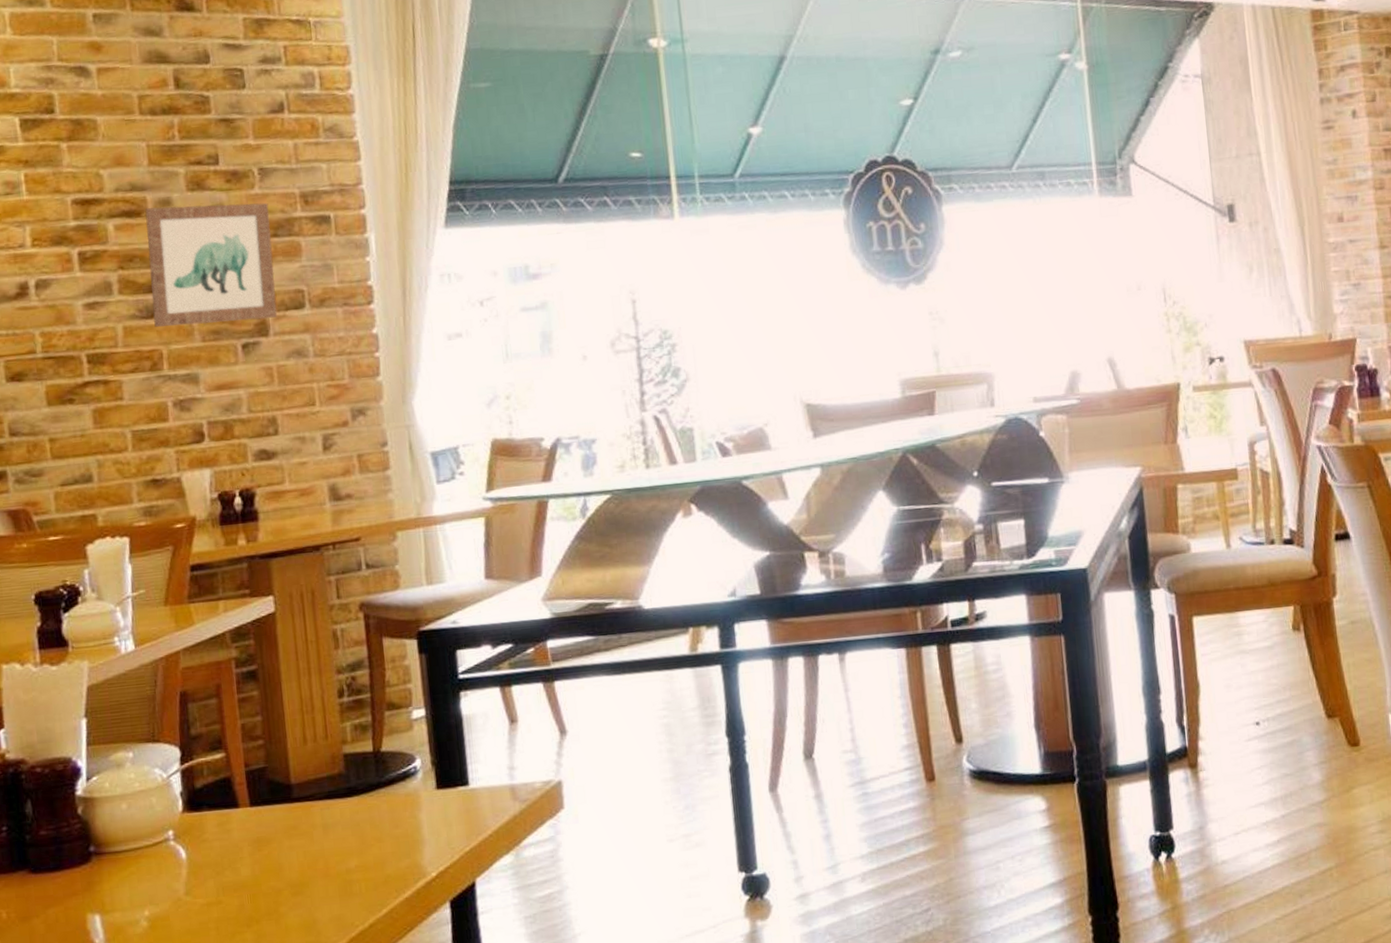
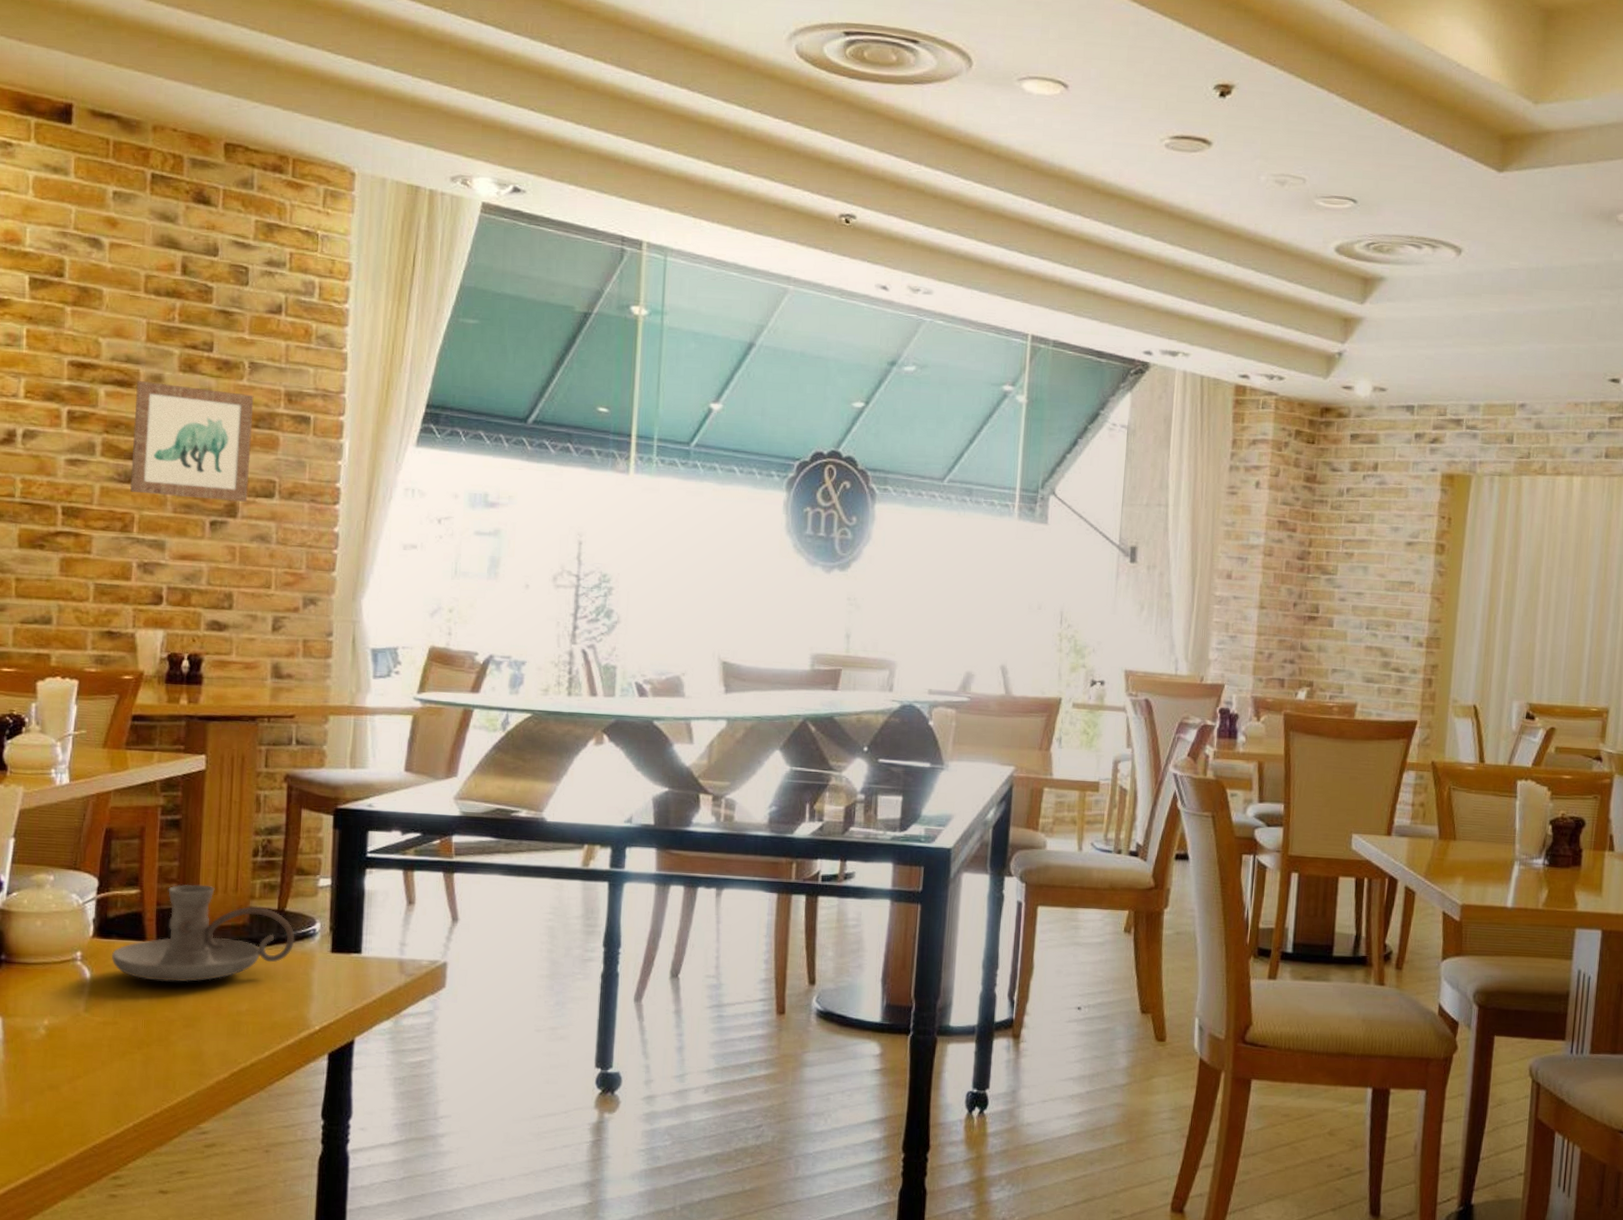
candle holder: none [205,736,396,850] -> present [112,884,295,983]

